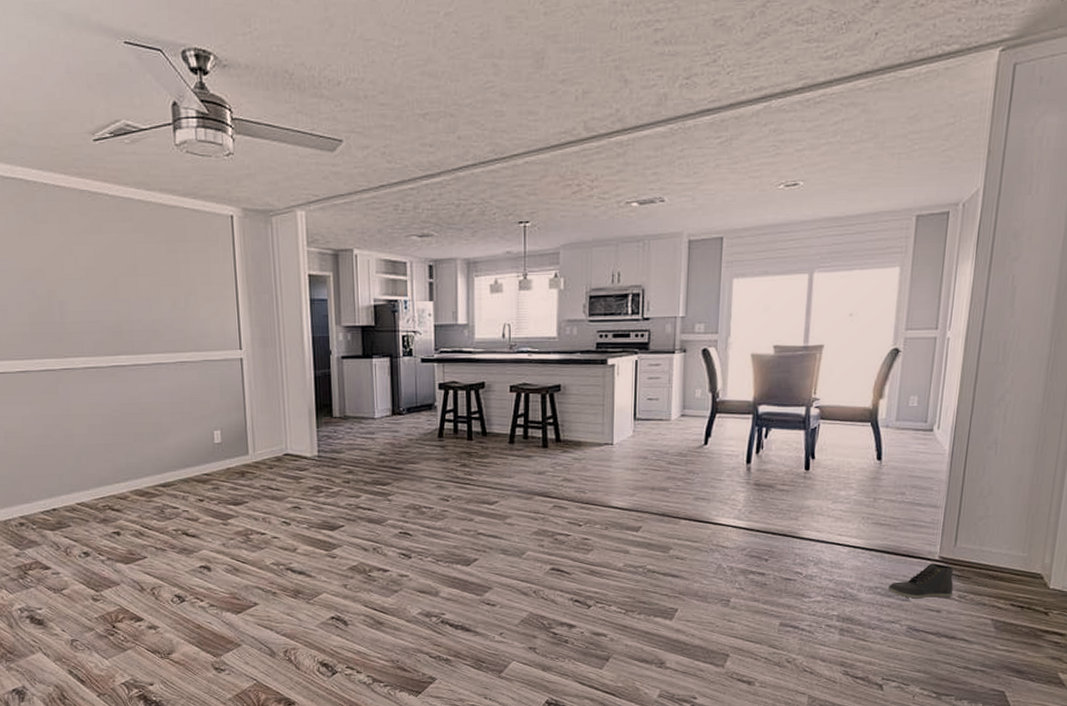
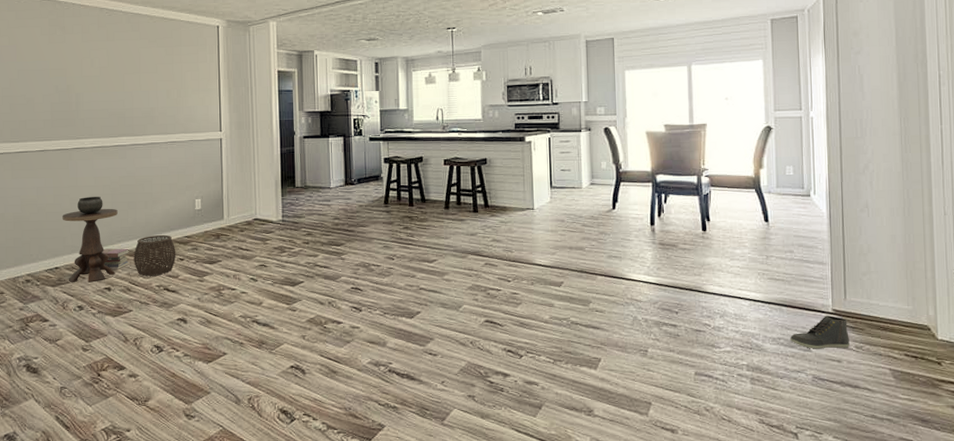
side table: none [55,426,124,527] -> present [62,196,118,283]
books: none [106,487,140,513] -> present [101,248,130,270]
woven basket: none [144,471,195,519] -> present [133,234,176,276]

